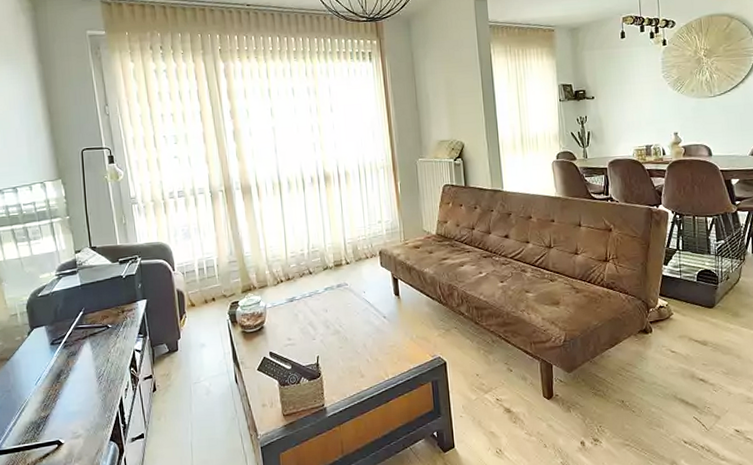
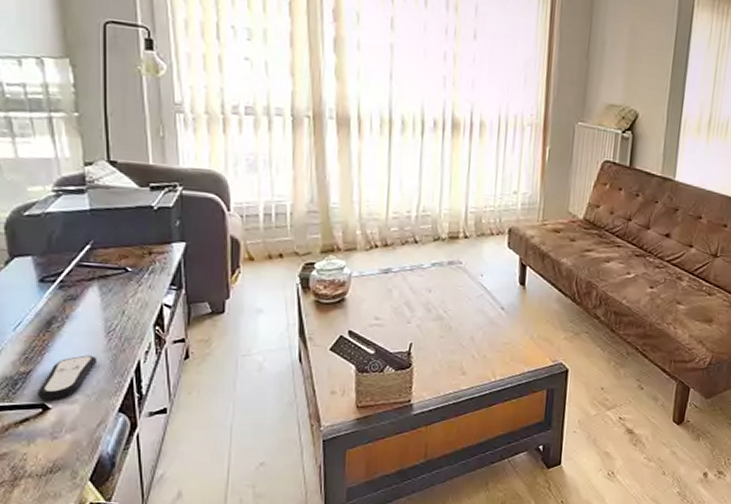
remote control: none [54,397,93,437] -> present [38,355,98,400]

